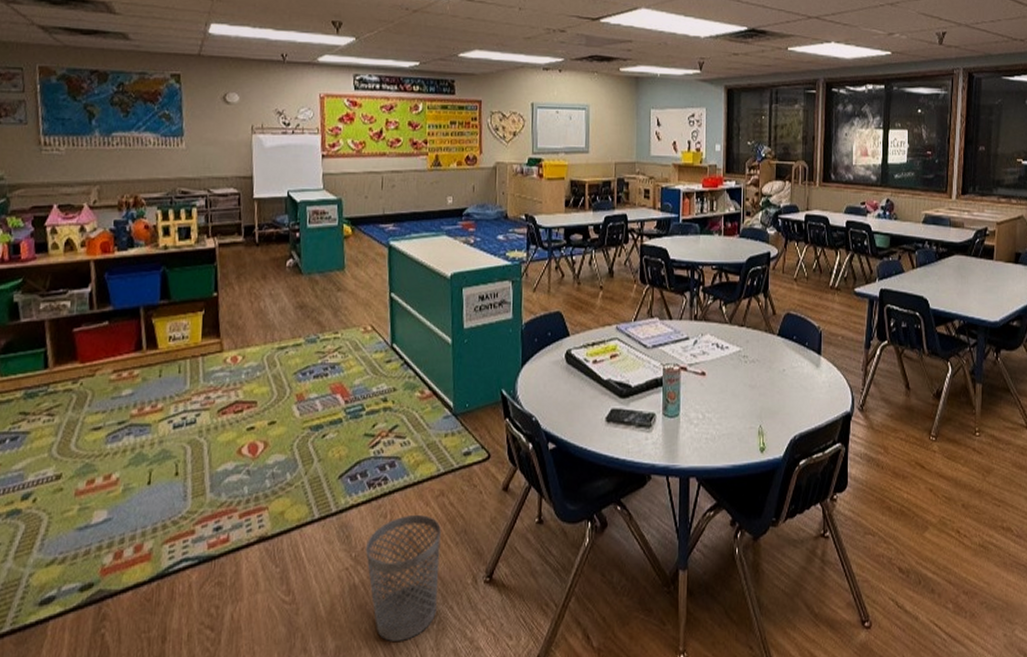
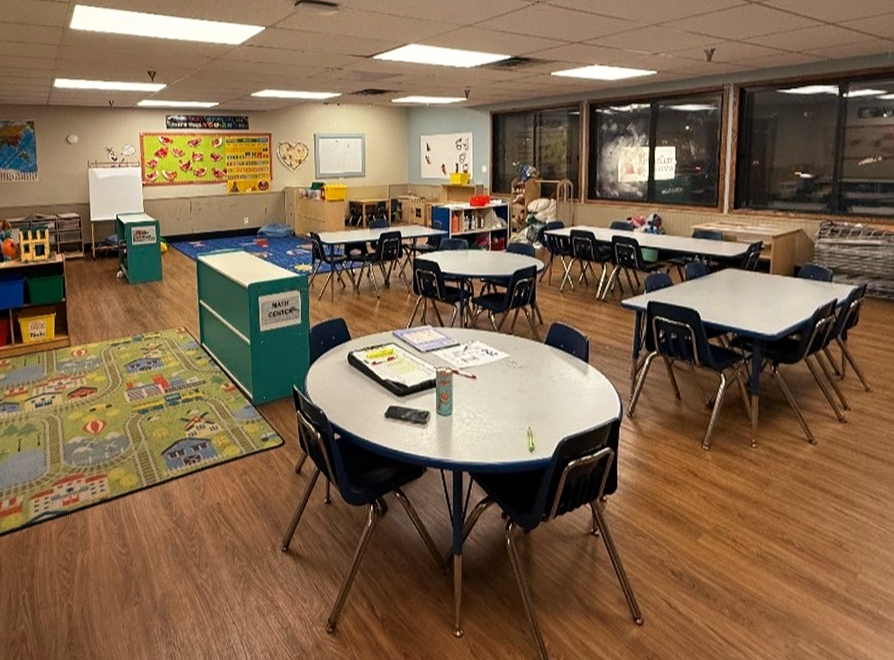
wastebasket: present [365,514,441,641] -> none [183,488,245,595]

